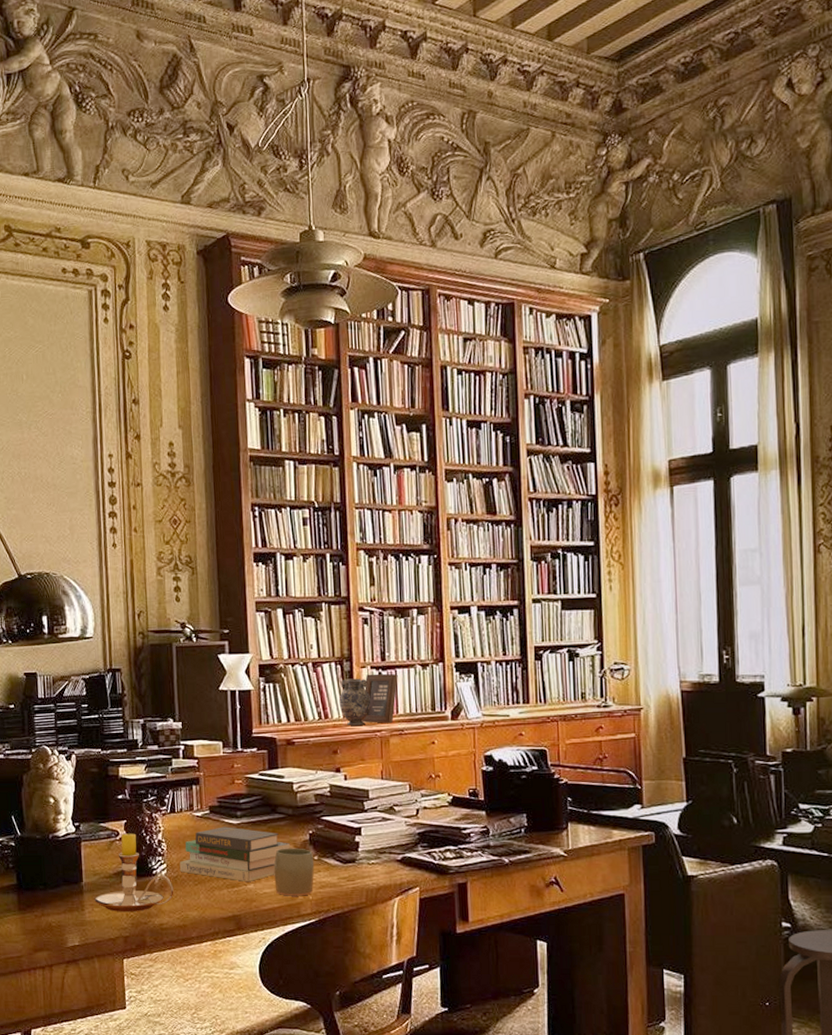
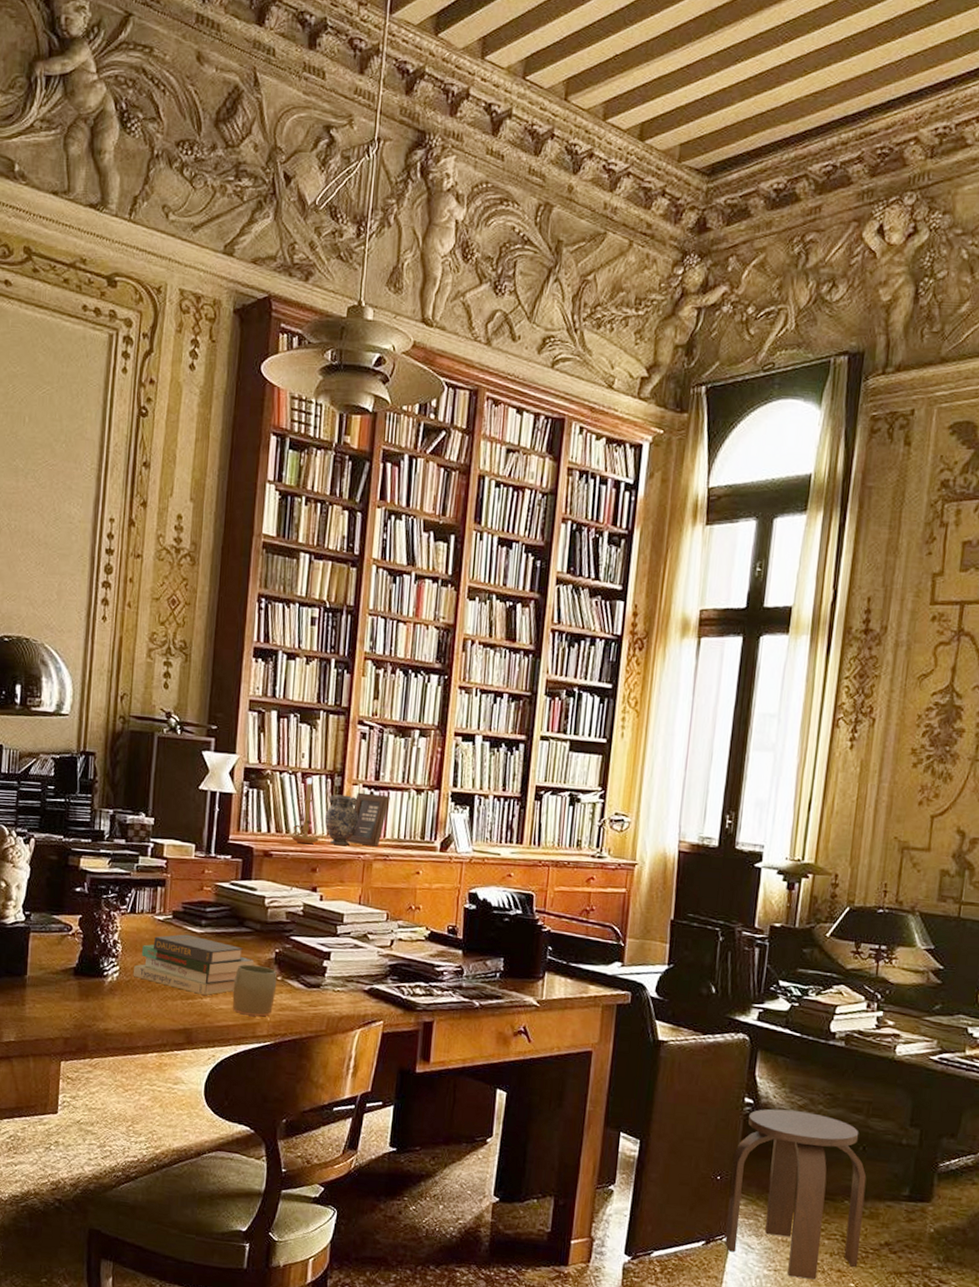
candlestick: present [94,832,174,912] -> none [37,928,124,1013]
candle holder: none [310,666,336,729] -> present [291,777,319,845]

